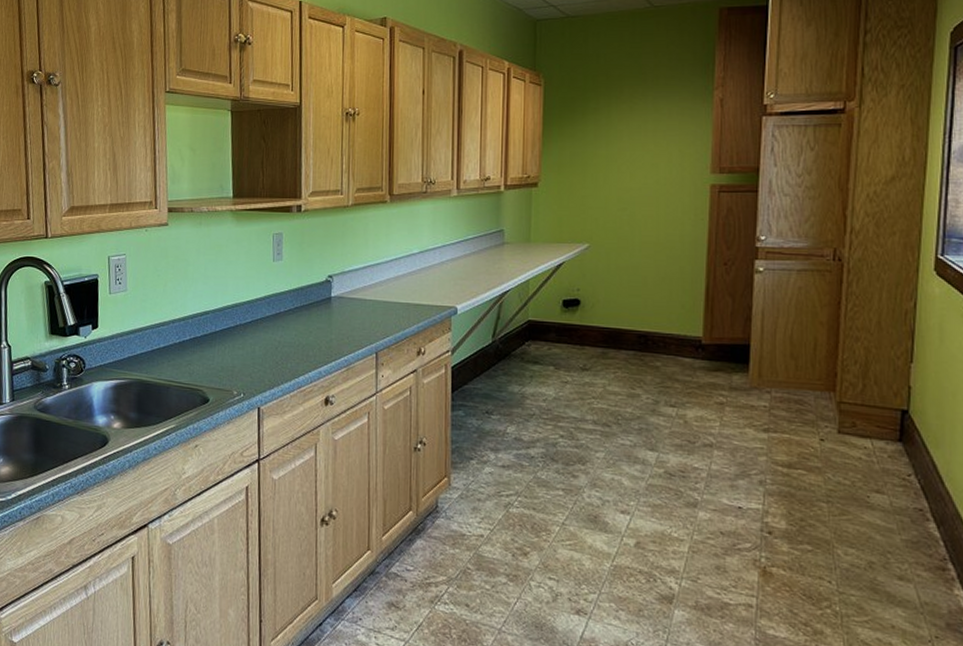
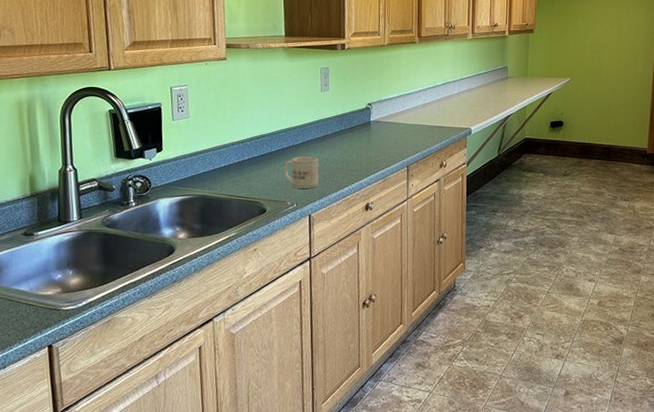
mug: none [229,337,270,376] -> present [283,156,319,189]

